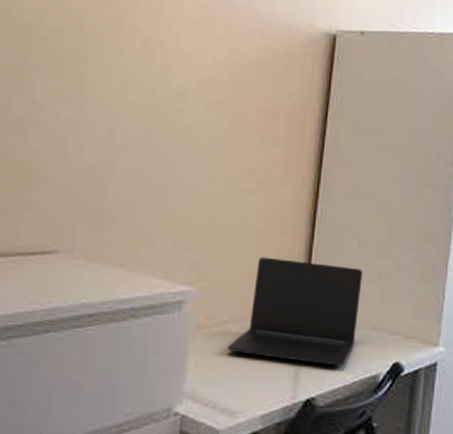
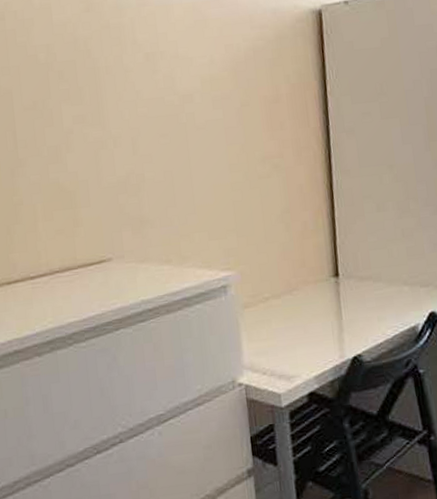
laptop: present [227,257,362,366] -> none [274,230,390,325]

